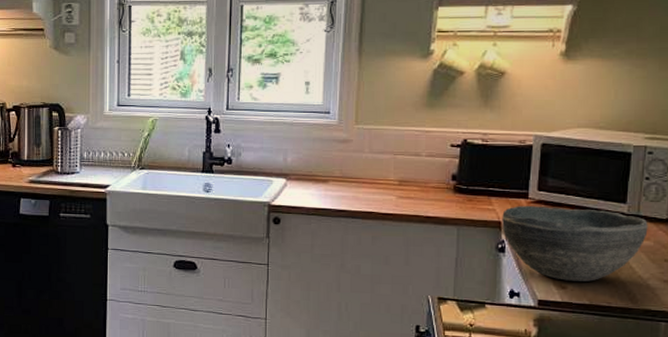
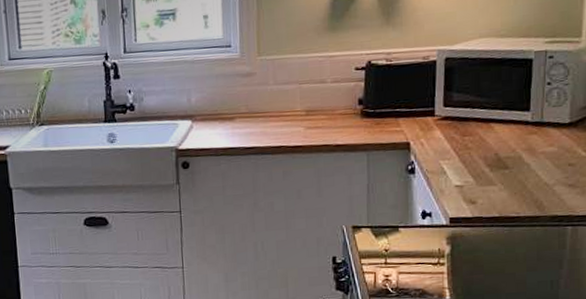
bowl: present [502,205,648,282] -> none [410,120,552,196]

